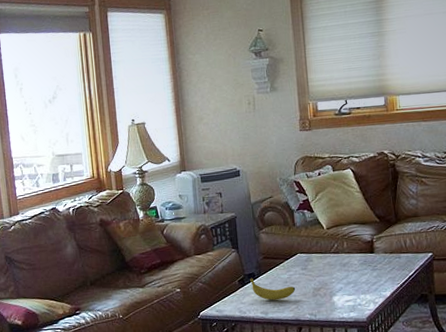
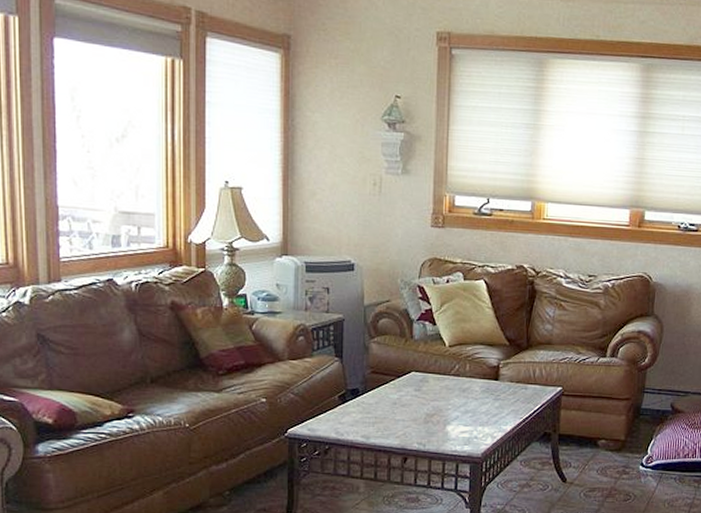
fruit: present [250,278,296,301] -> none [352,394,405,424]

